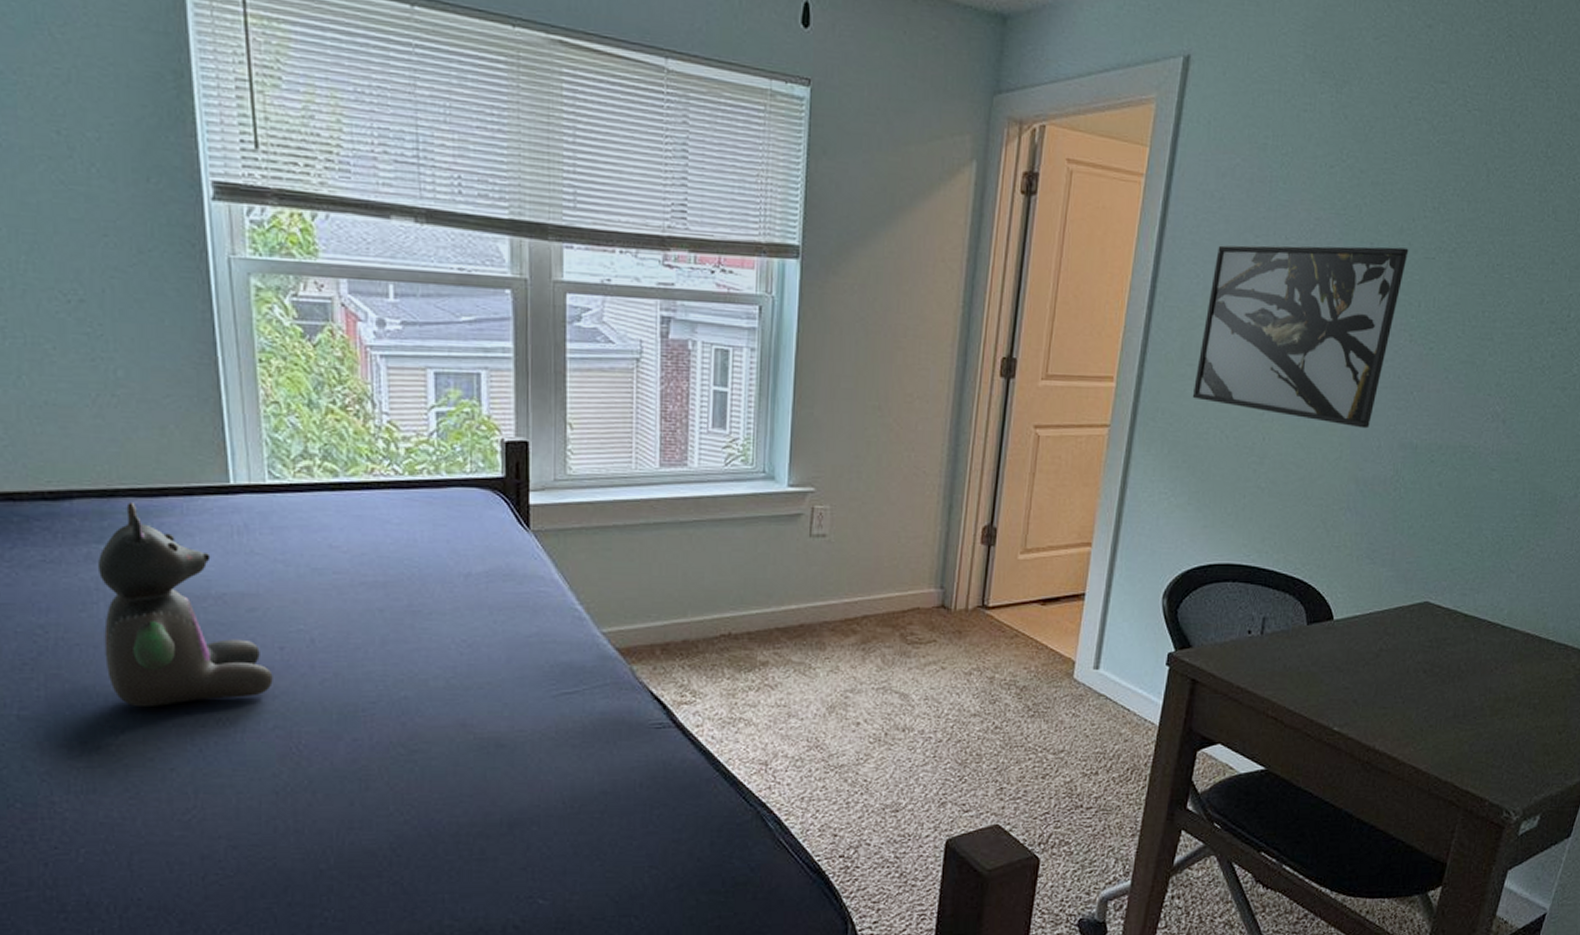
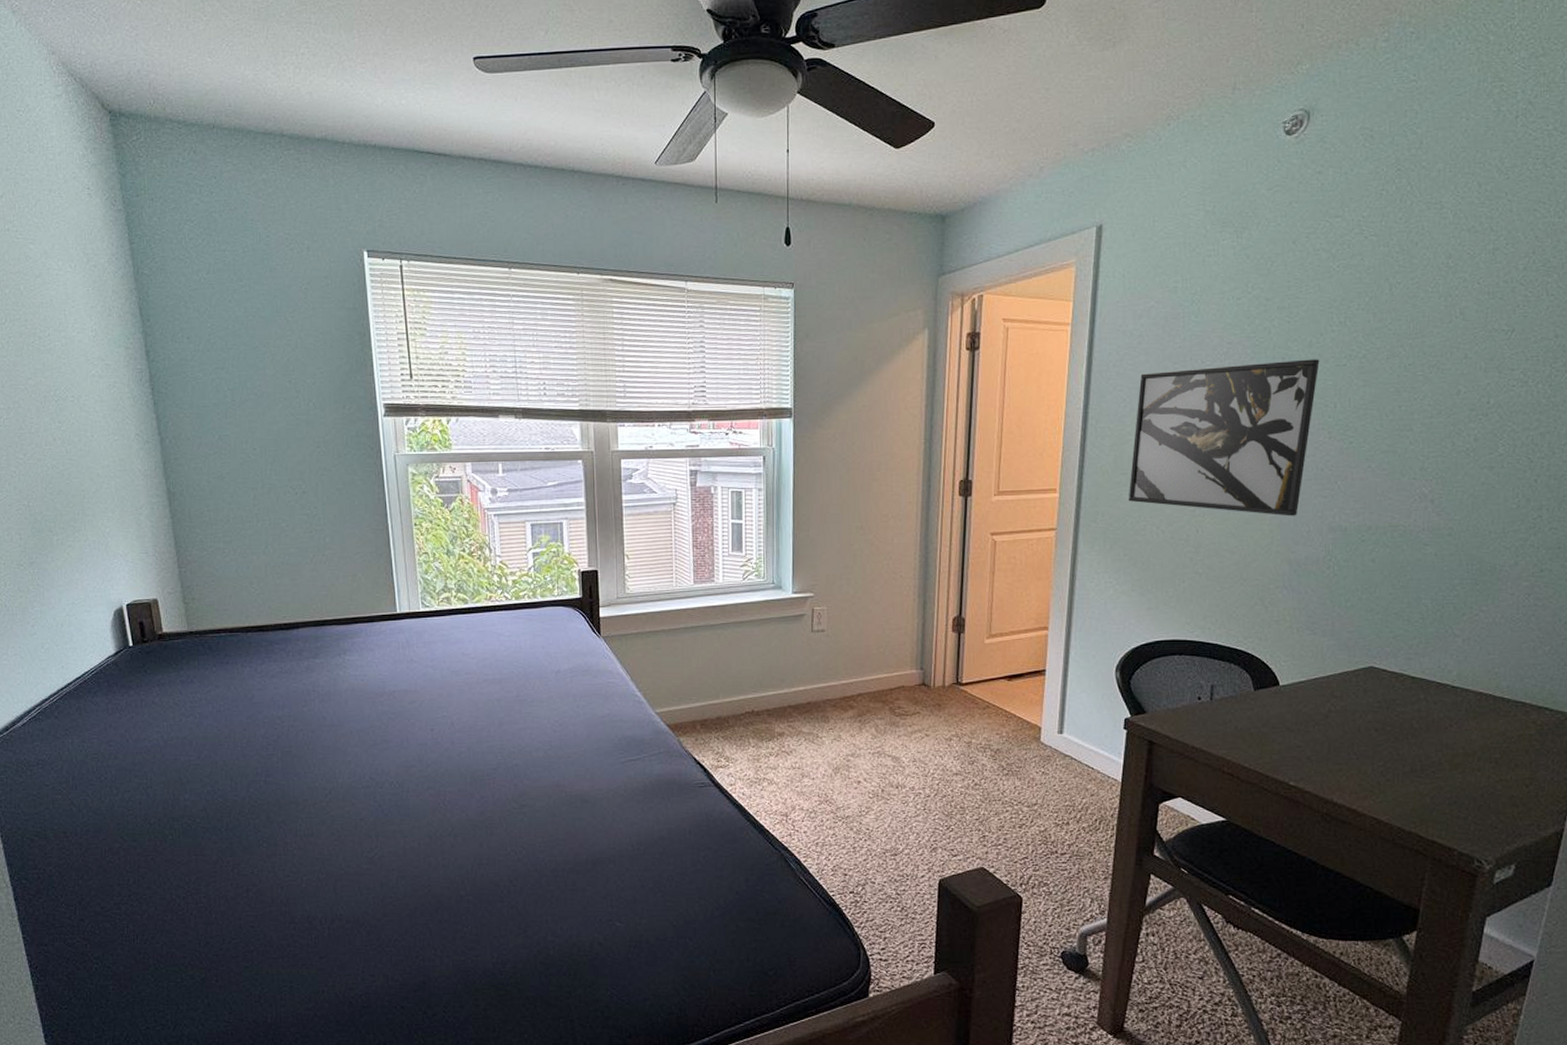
stuffed bear: present [97,503,273,708] -> none [313,629,427,774]

